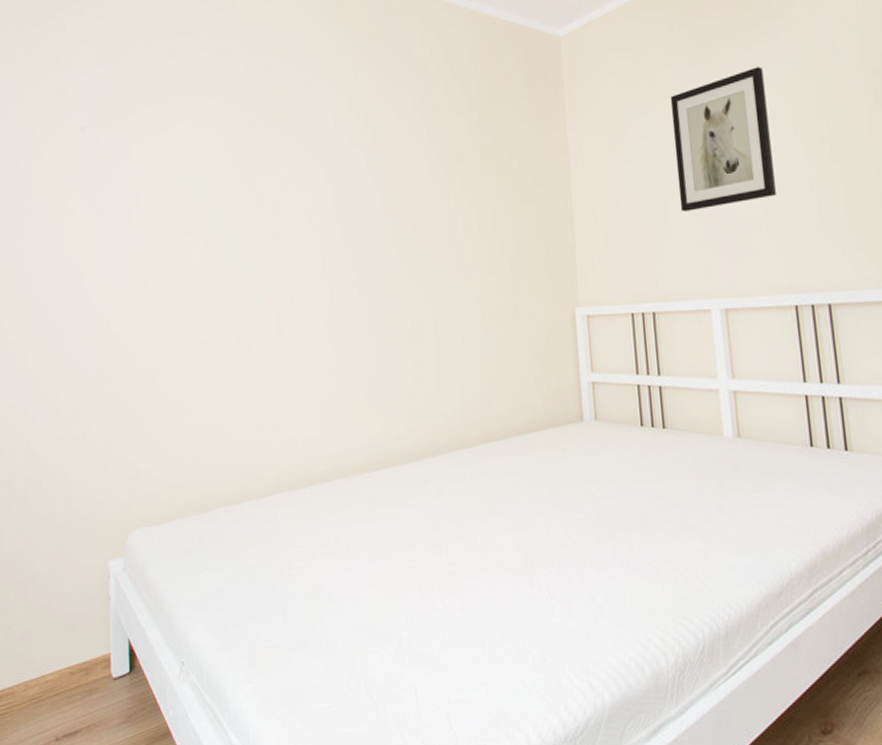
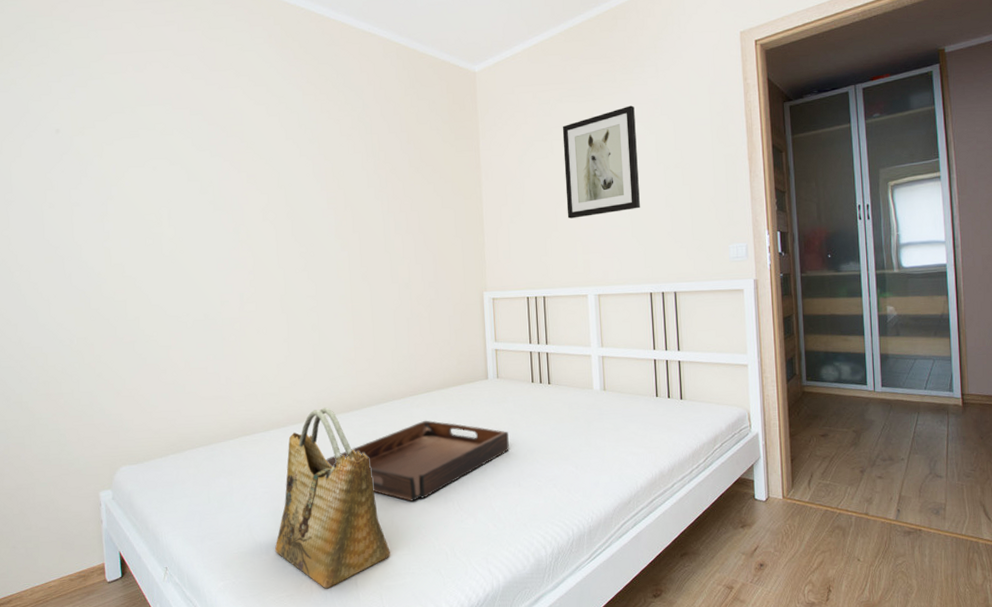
grocery bag: none [314,456,460,700] -> present [275,407,390,589]
serving tray: none [378,475,614,584] -> present [325,420,509,501]

